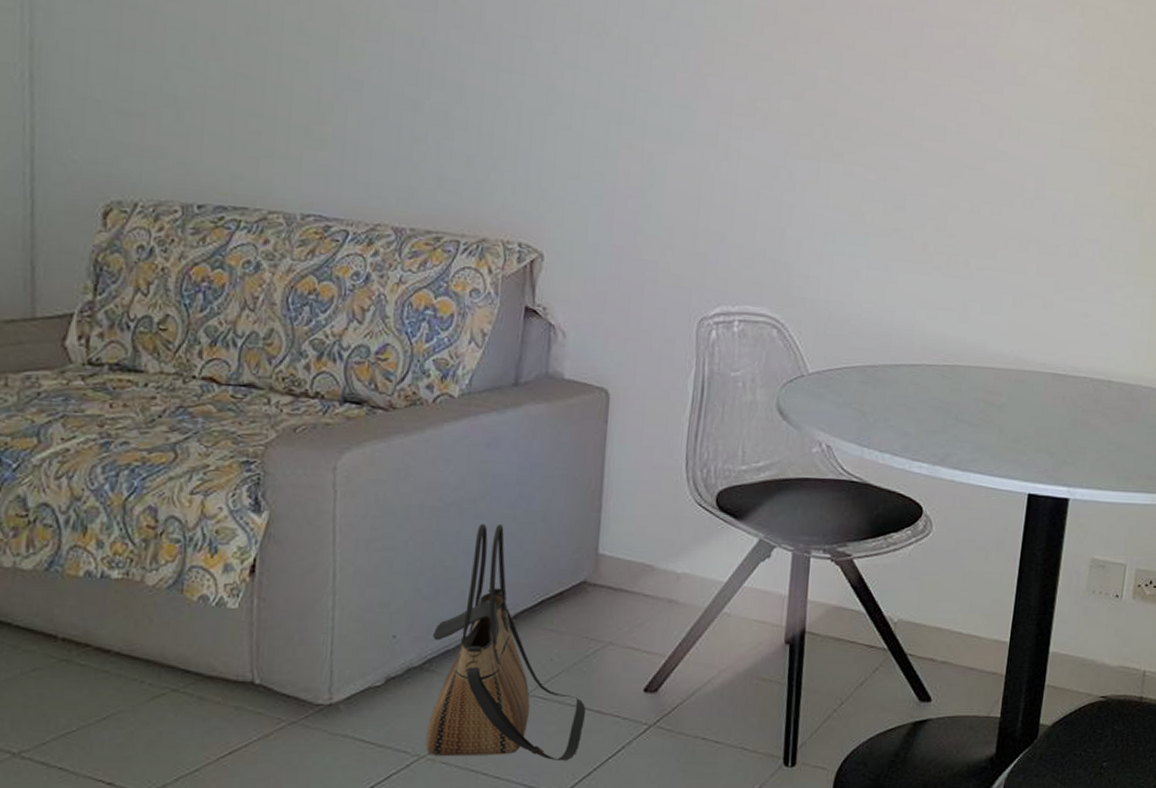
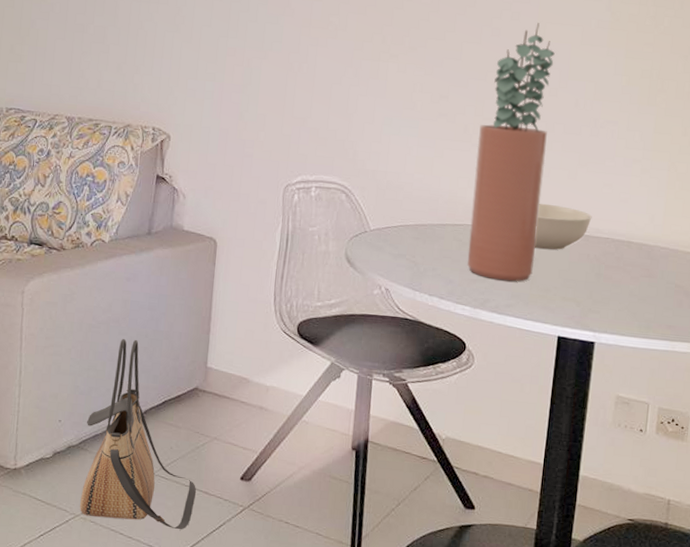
vase: none [924,118,1031,431] -> present [467,23,555,281]
bowl: none [1003,337,1069,393] -> present [534,203,592,250]

